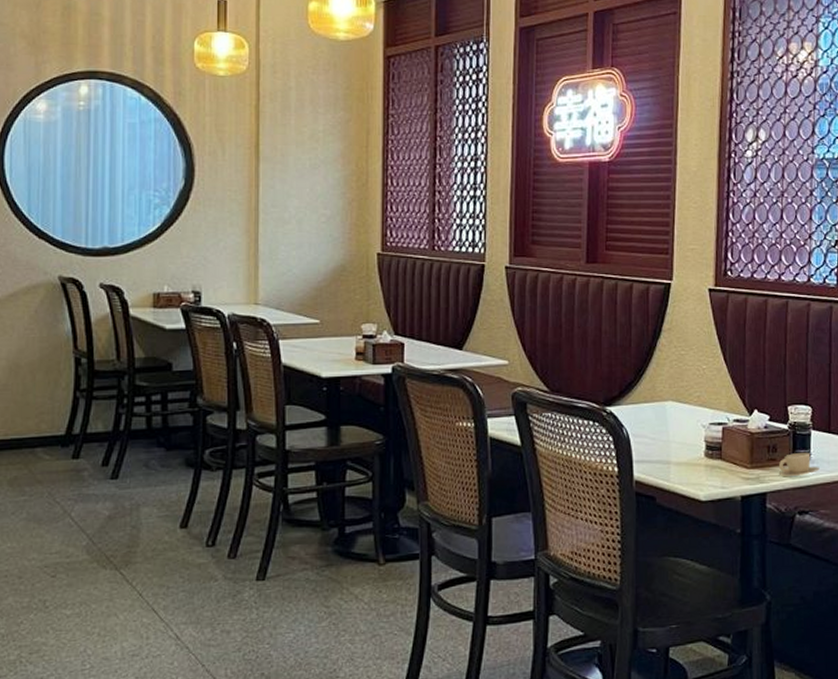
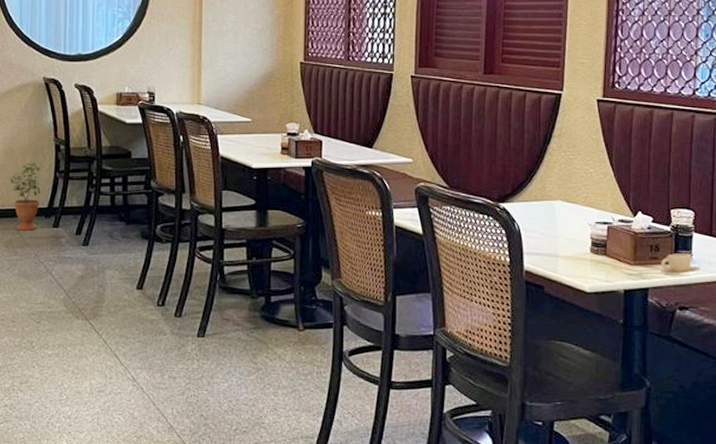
potted plant: none [14,376,56,465] -> present [9,159,41,231]

